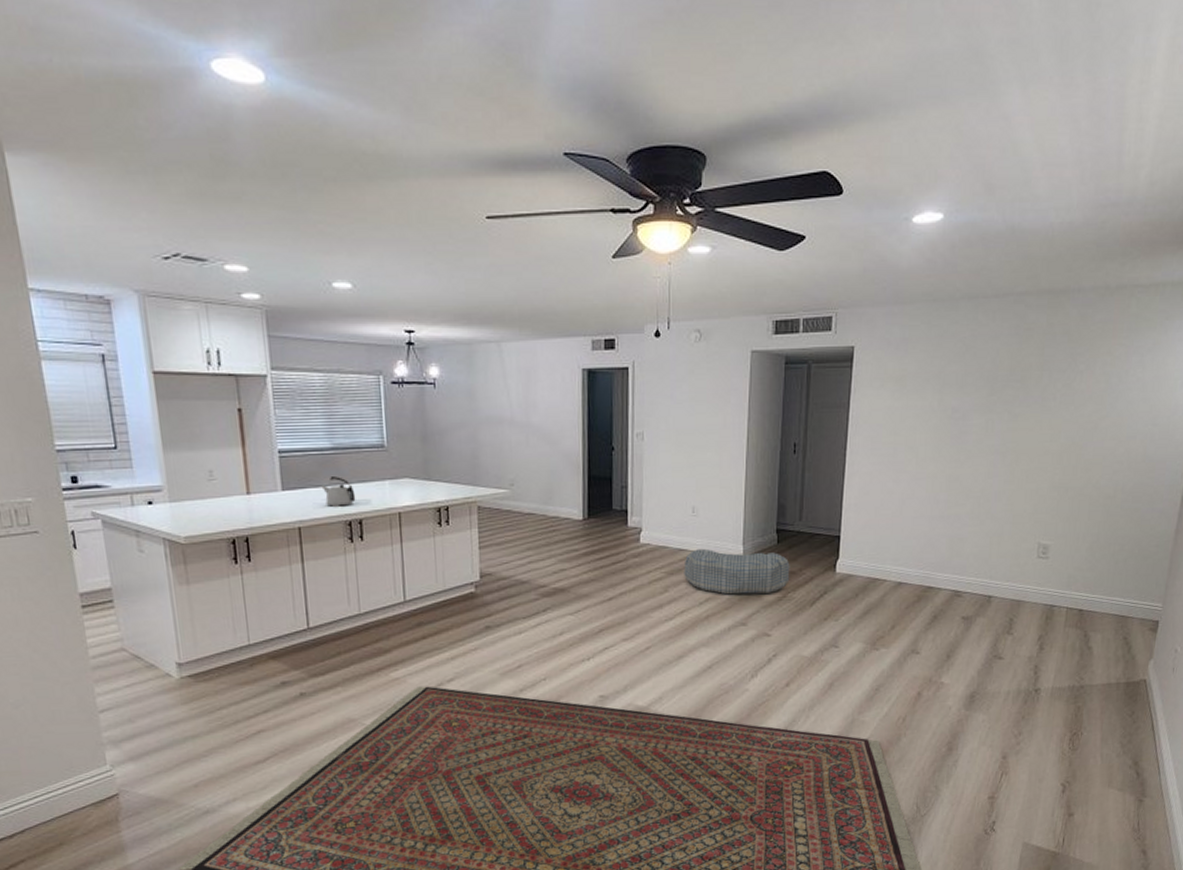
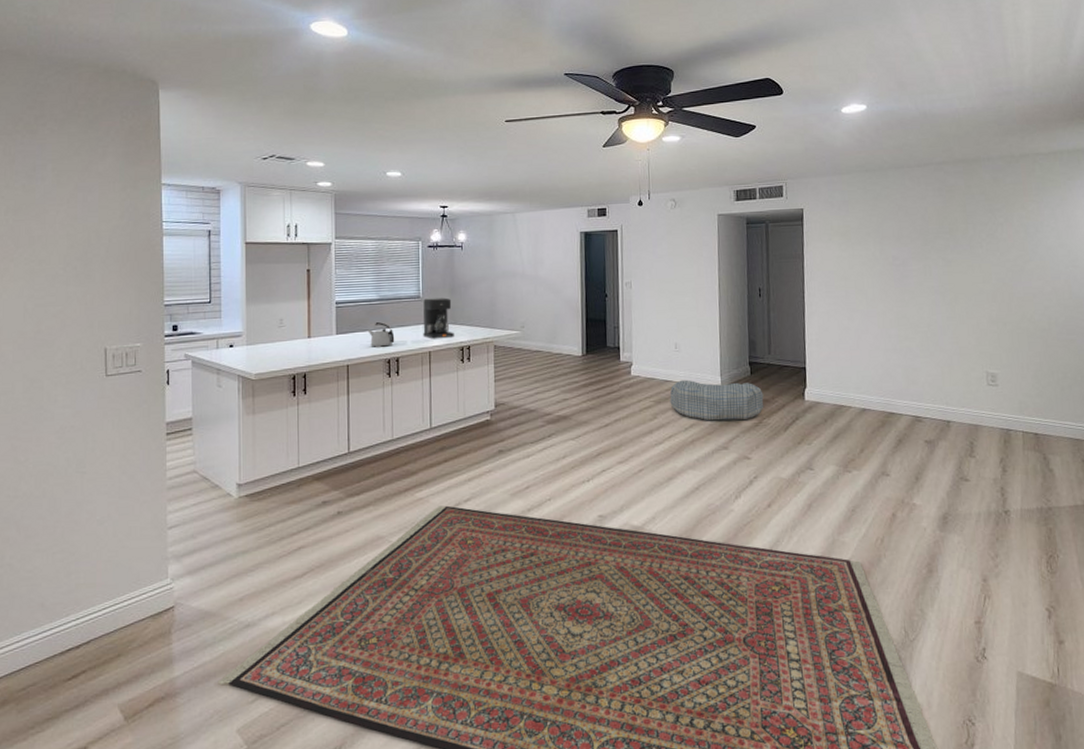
coffee maker: none [389,447,429,498] -> present [423,297,454,339]

